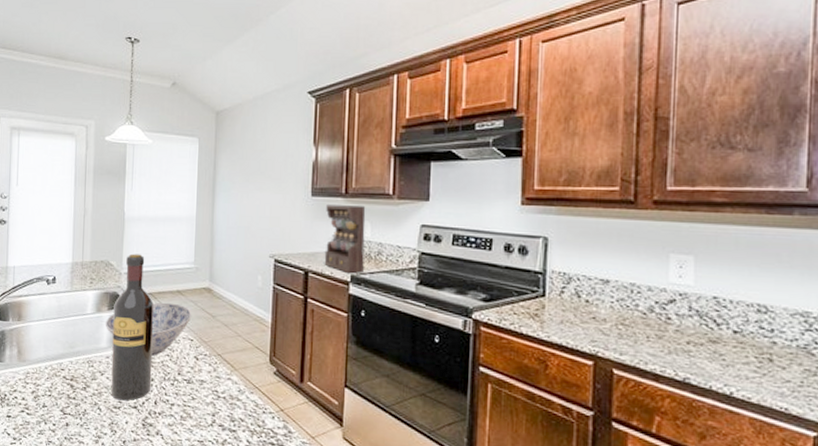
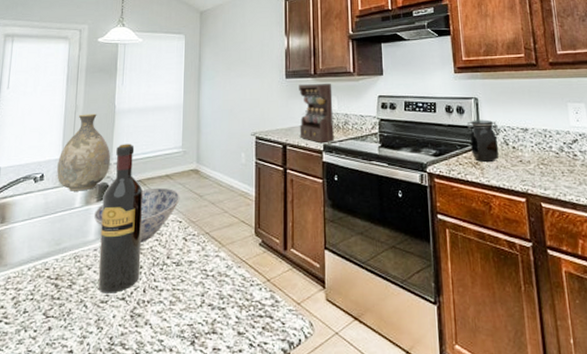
vase: none [68,218,120,298] -> present [57,113,110,191]
jar: none [529,263,570,315] -> present [467,119,499,162]

